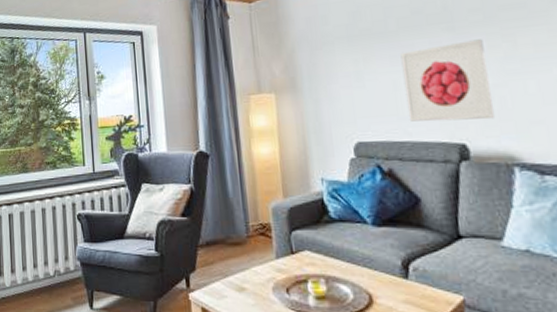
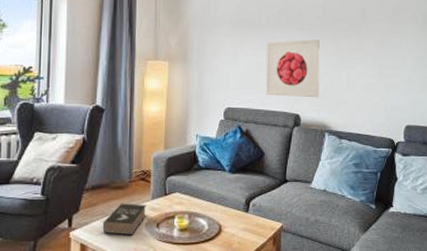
book: none [223,262,272,302] -> present [103,203,146,236]

